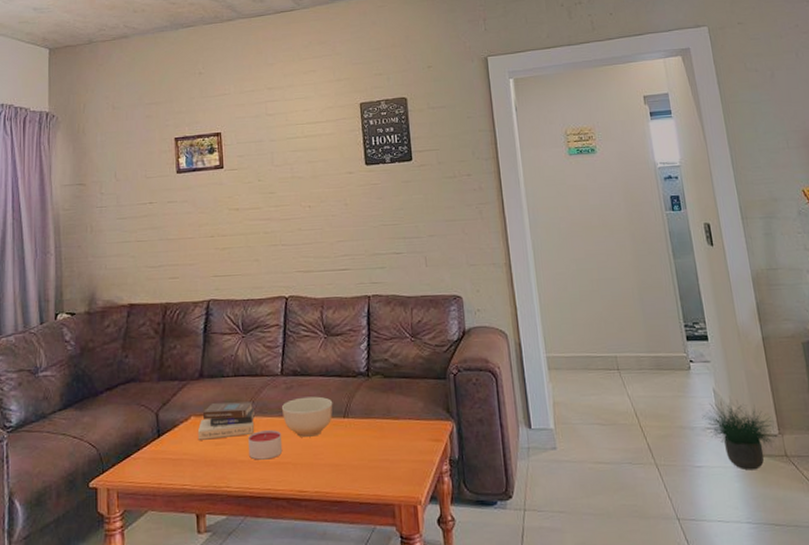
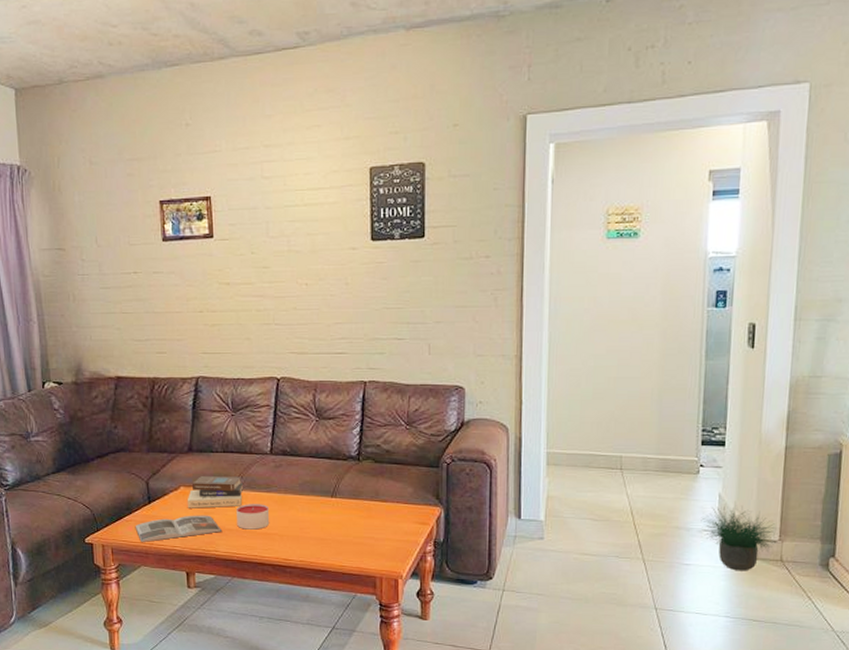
magazine: none [143,446,235,482] -> present [135,515,223,542]
bowl: present [281,396,333,437] -> none [269,476,322,512]

